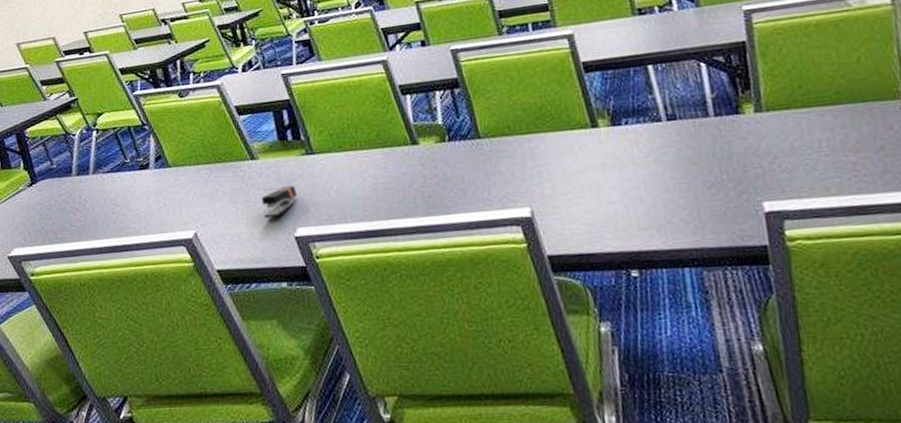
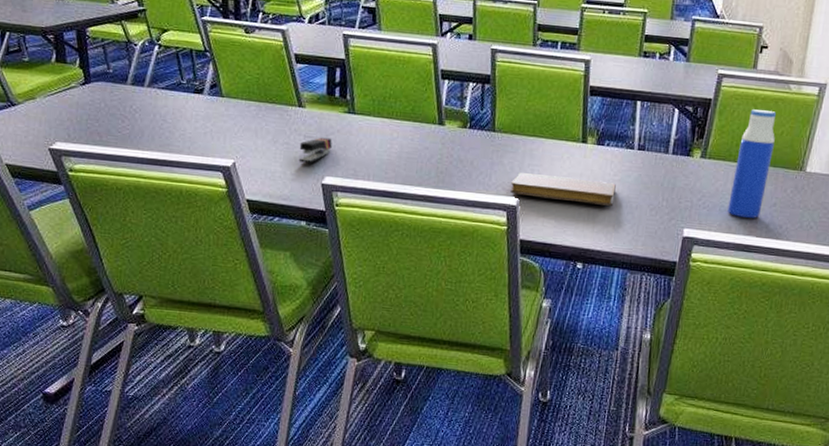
notebook: none [517,165,656,204] -> present [510,173,616,206]
water bottle: none [803,36,866,174] -> present [727,109,776,218]

